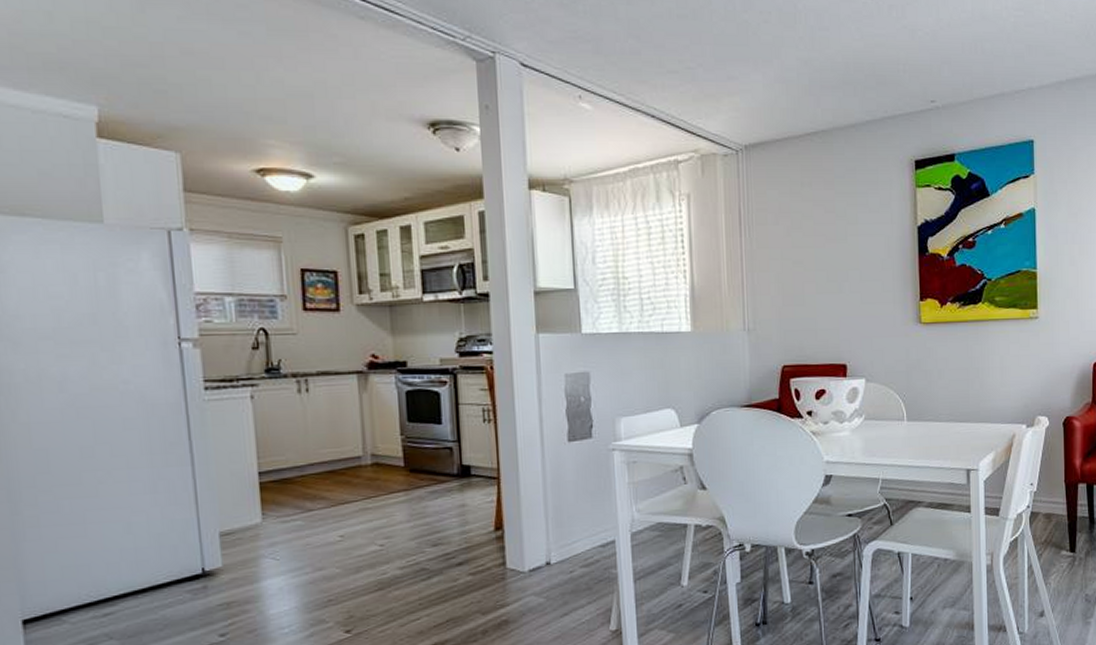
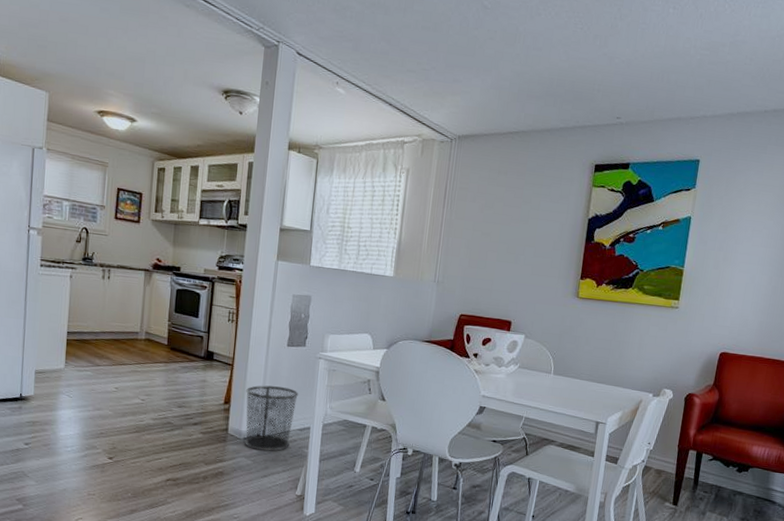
waste bin: none [521,494,594,583] -> present [245,385,299,451]

